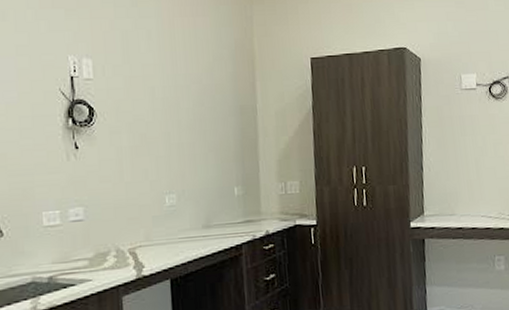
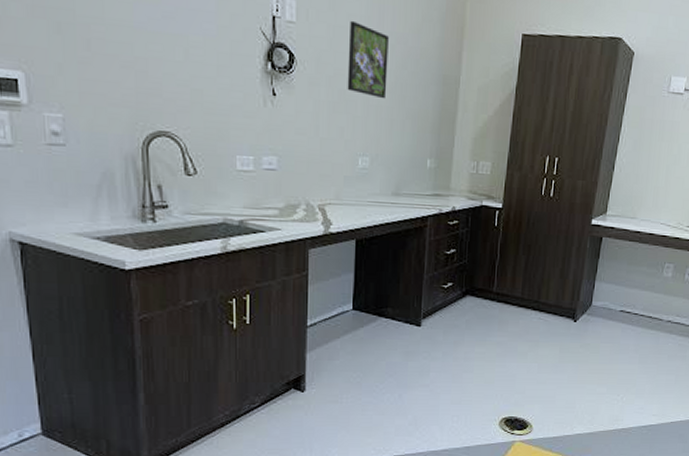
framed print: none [145,69,187,137] -> present [347,20,389,99]

